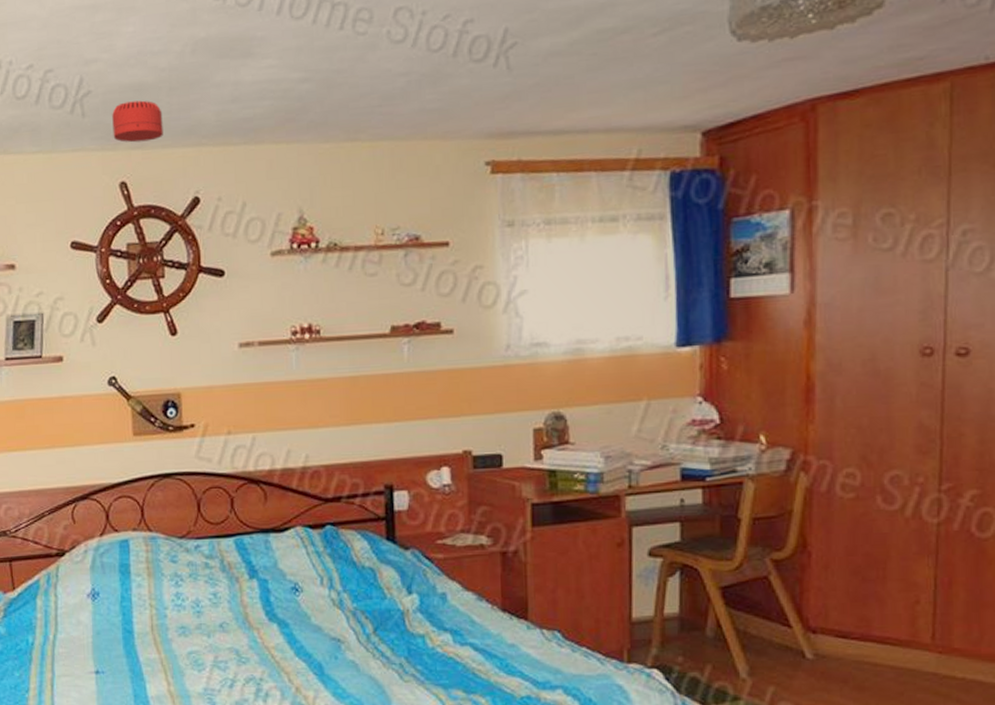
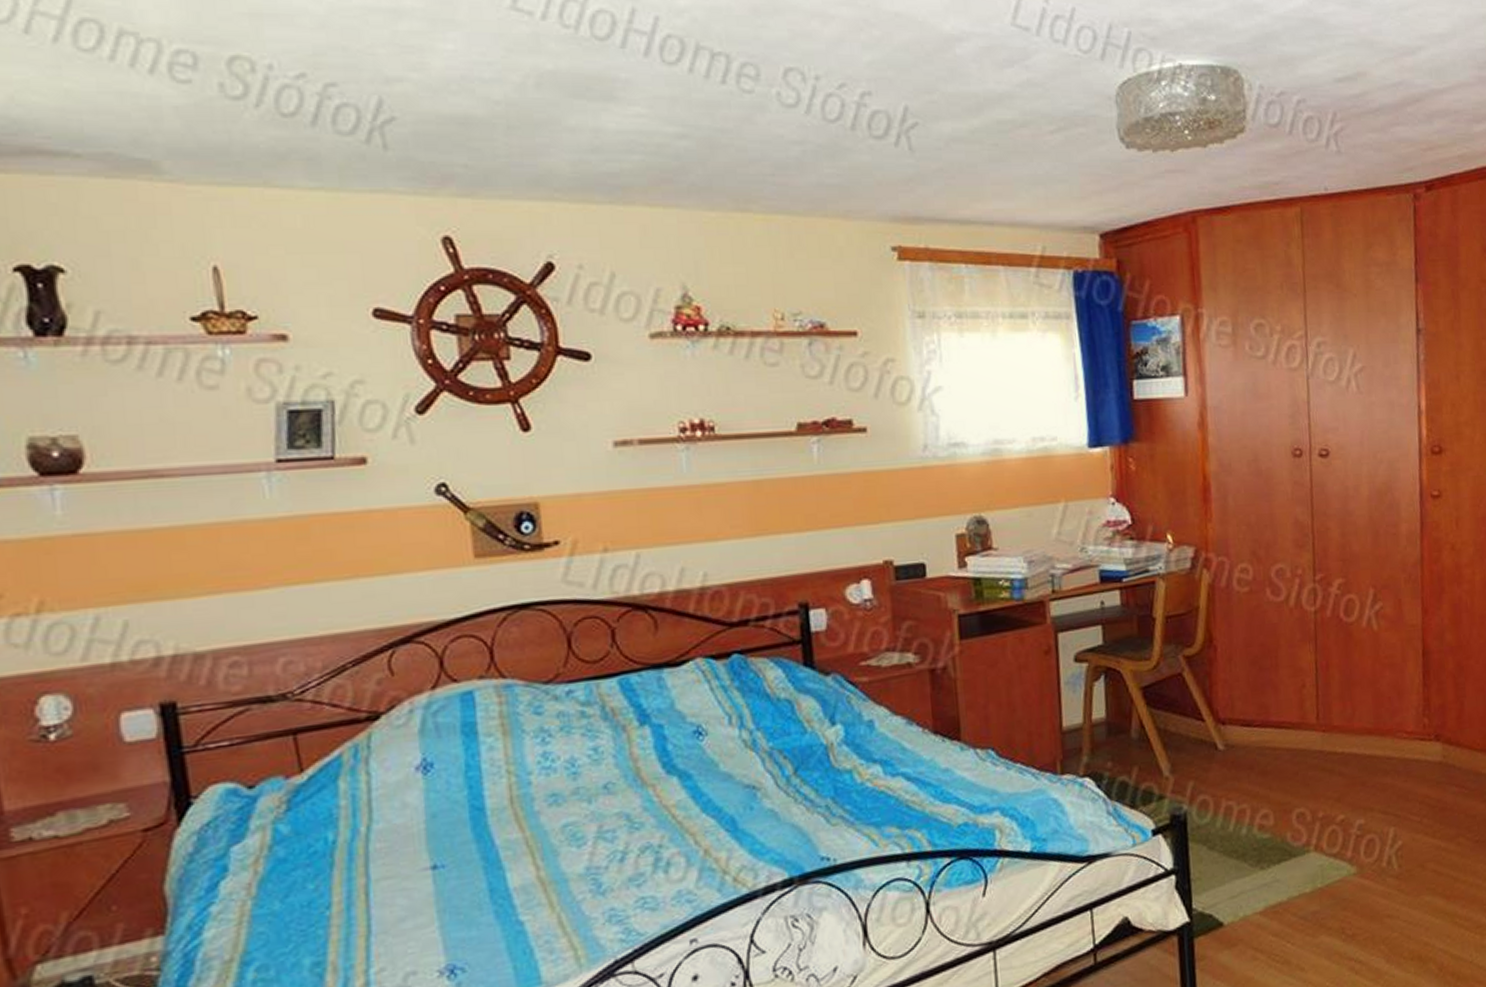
smoke detector: present [112,100,163,143] -> none [427,137,501,189]

